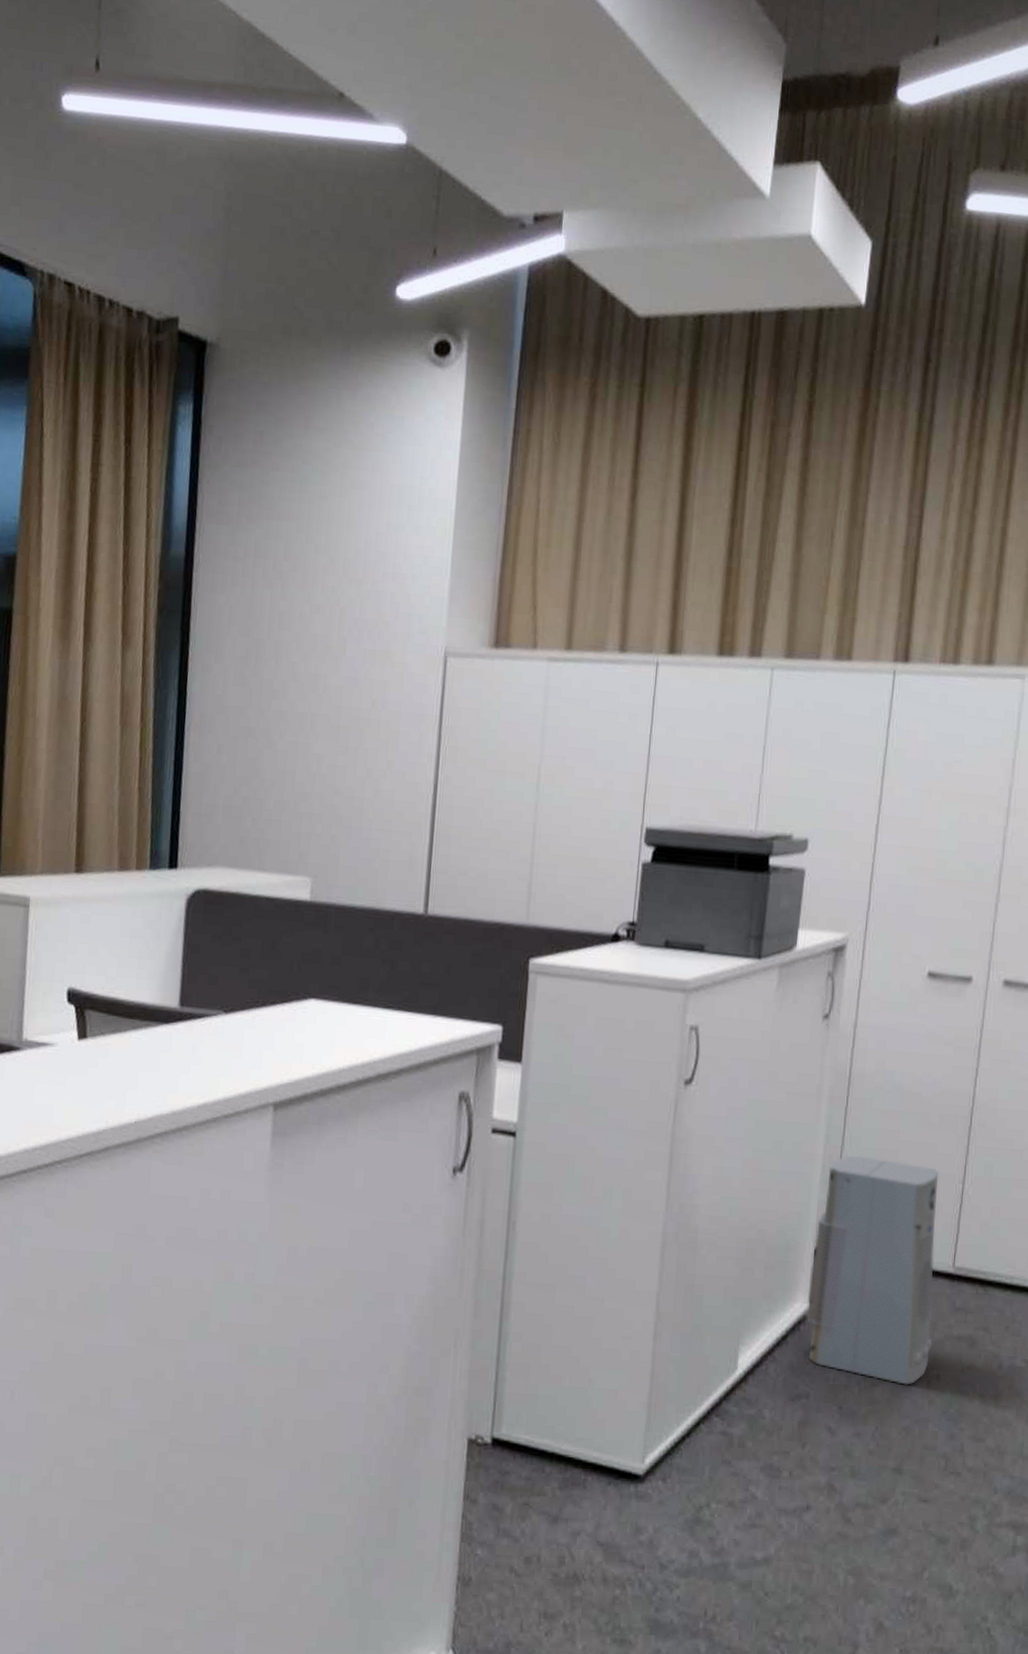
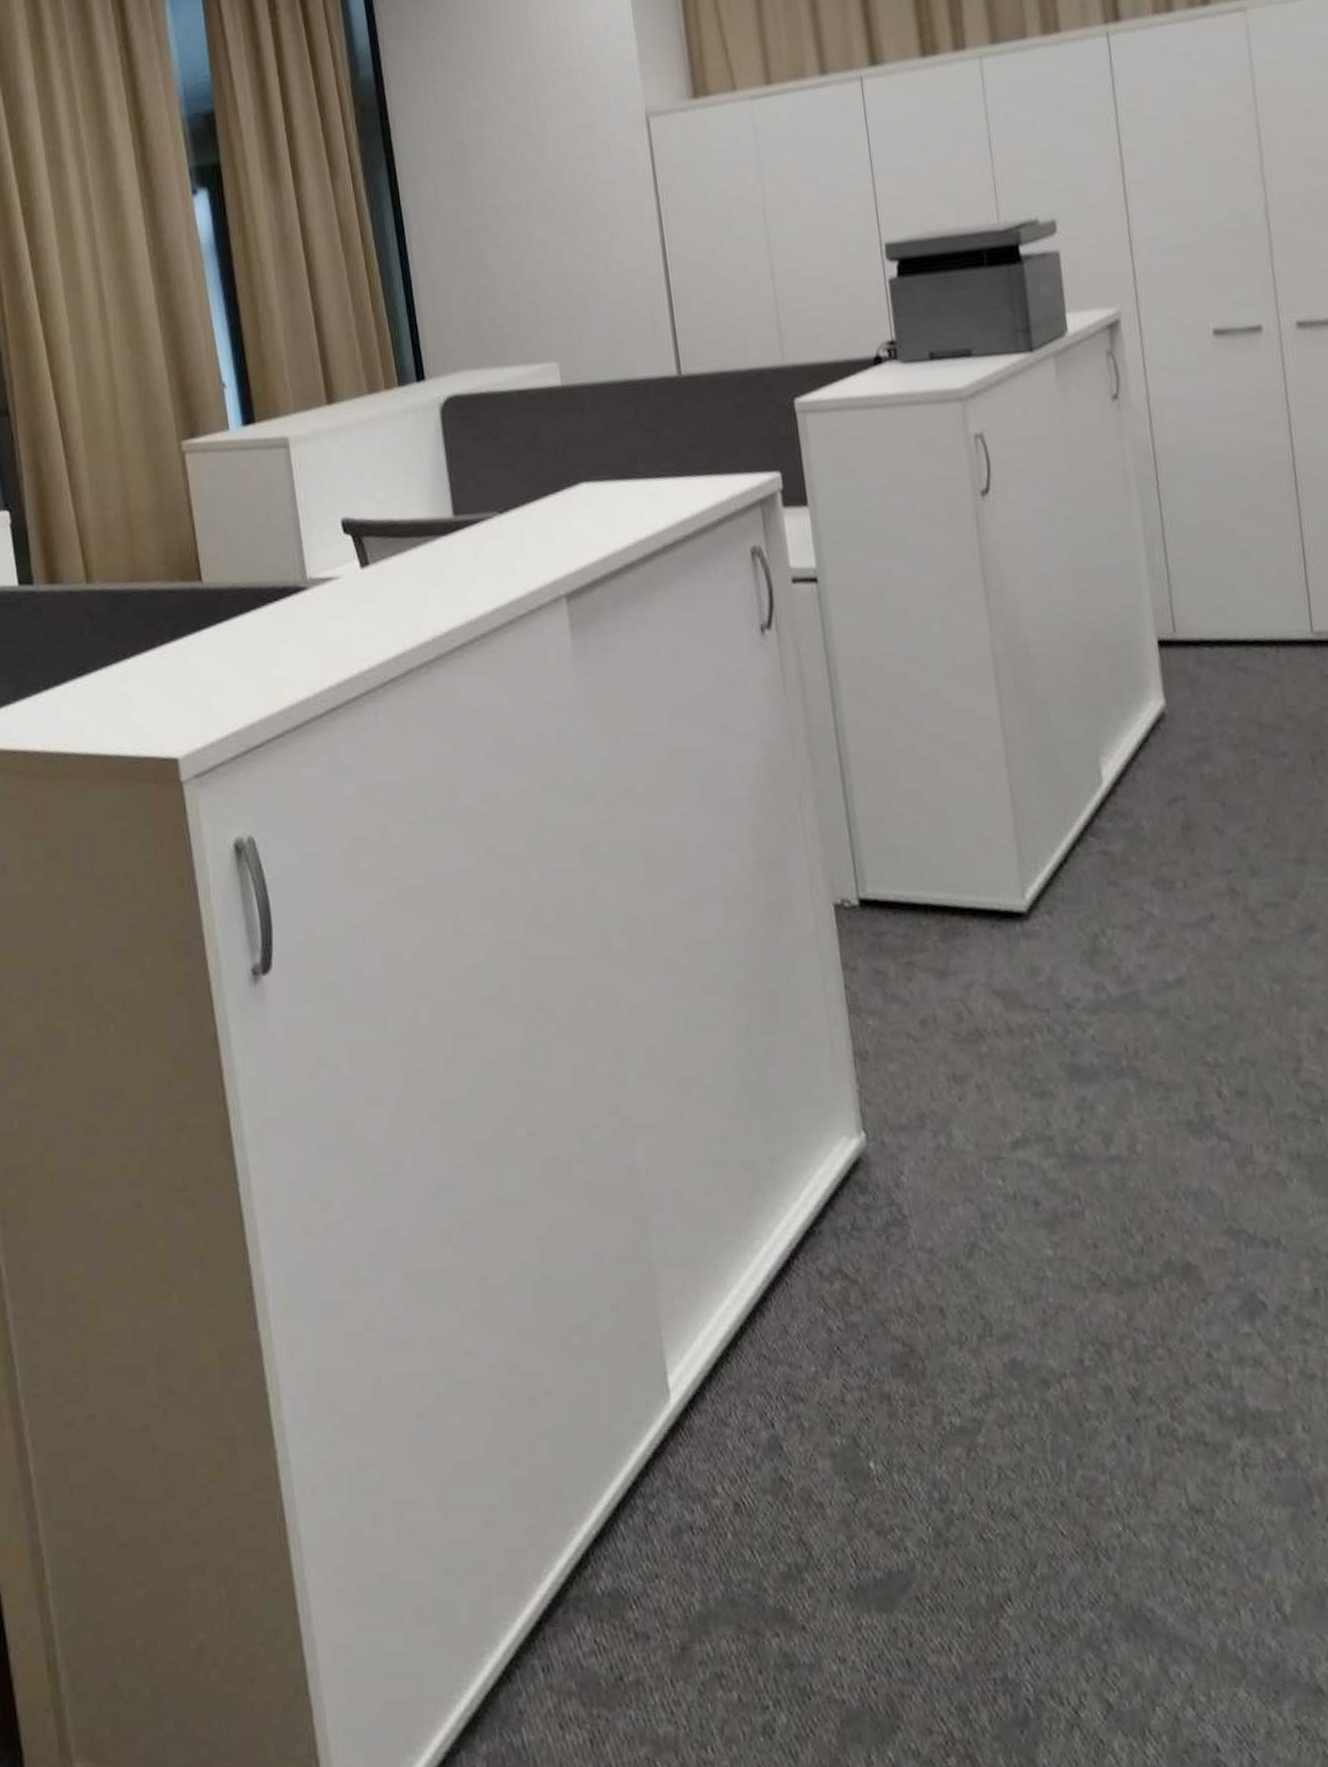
air purifier: present [807,1155,939,1385] -> none [1153,532,1309,768]

